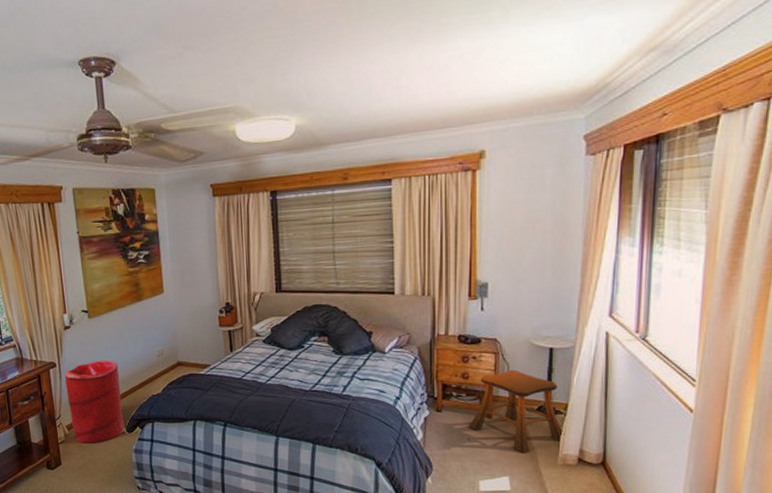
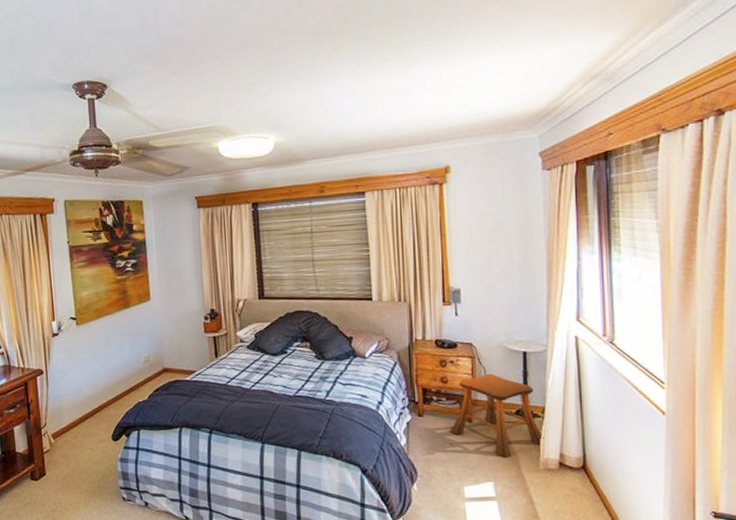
laundry hamper: present [65,360,125,443] -> none [52,366,111,453]

